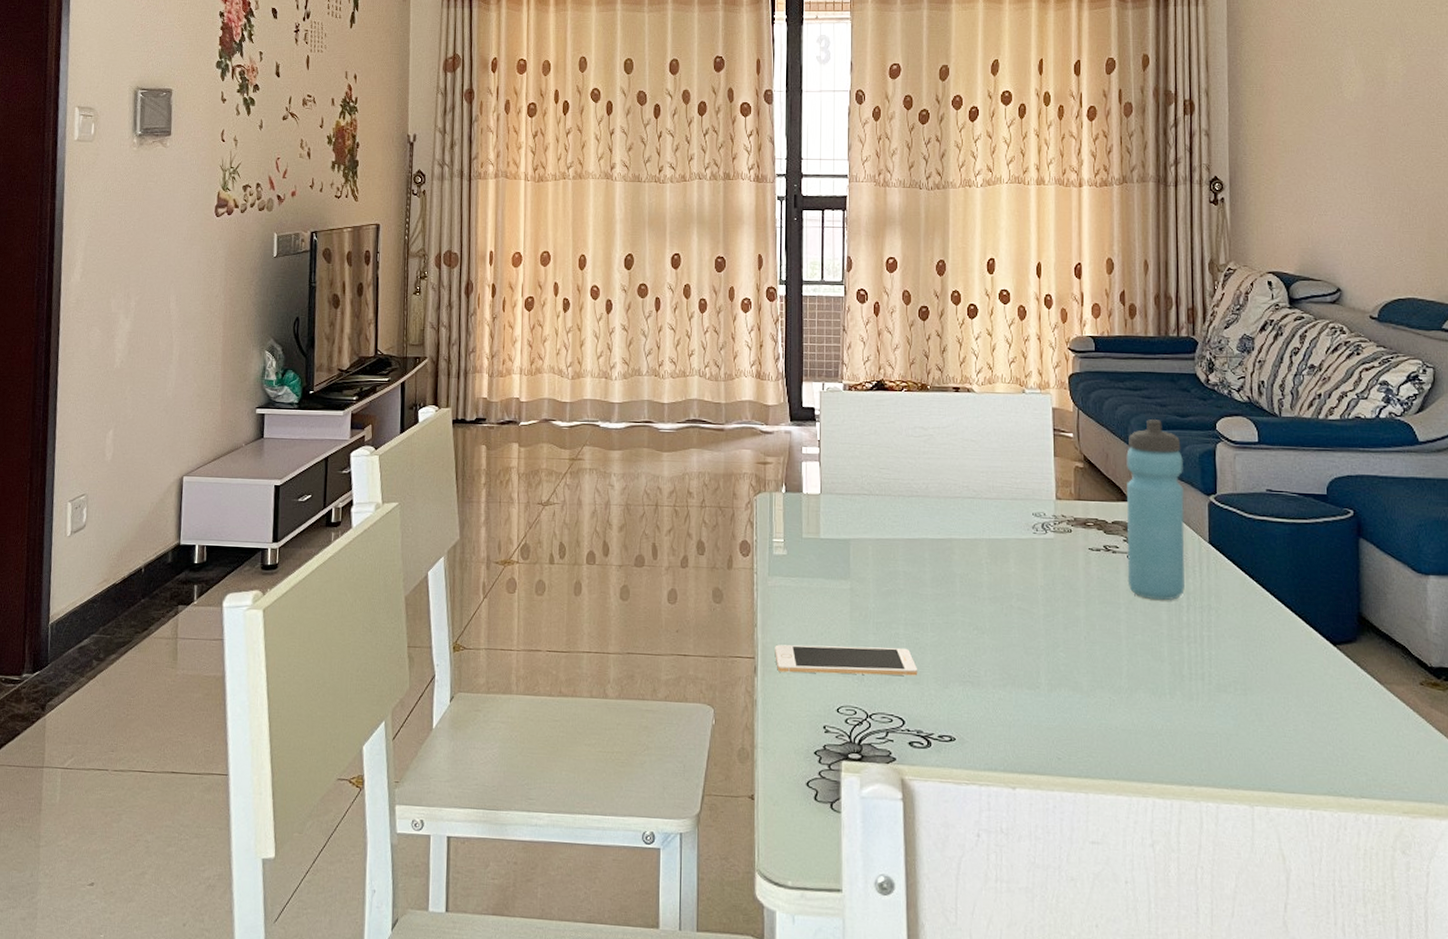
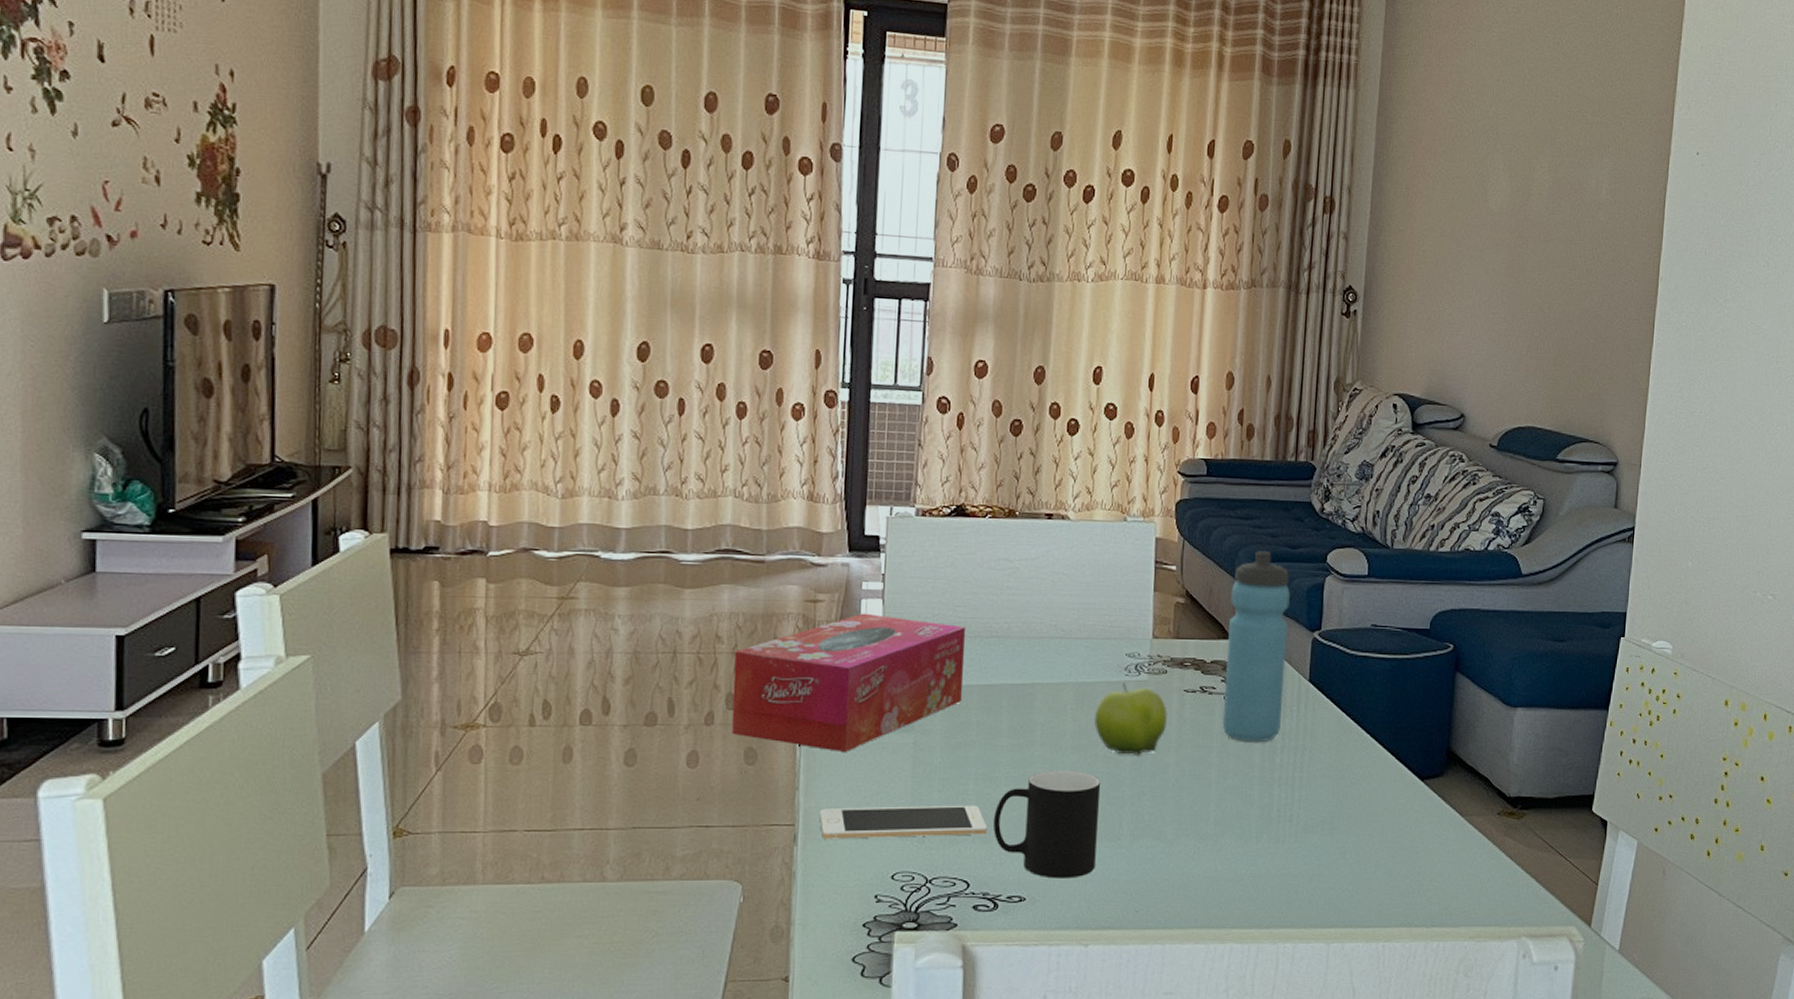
tissue box: none [701,473,890,596] -> present [731,613,965,753]
cup: none [922,619,1018,723] -> present [992,770,1101,879]
fruit: none [1008,540,1075,608] -> present [1095,683,1168,755]

